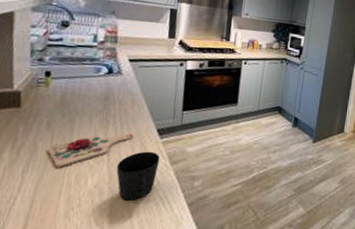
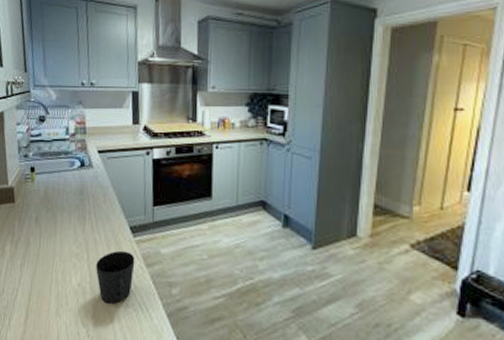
cutting board: present [47,133,133,168] -> none [38,230,108,264]

